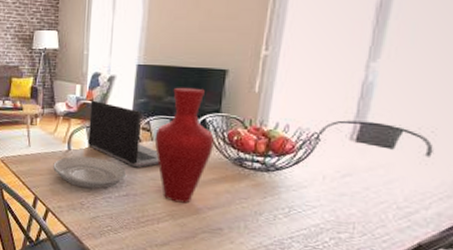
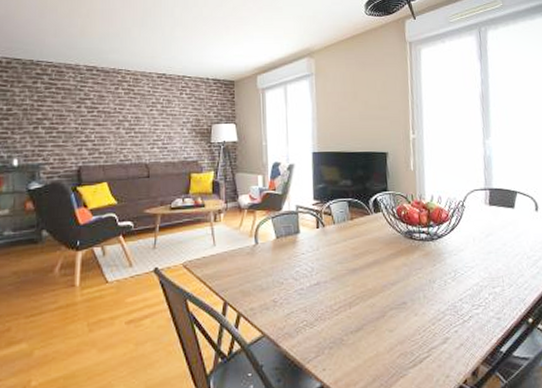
plate: present [53,156,127,189] -> none [241,248,316,284]
laptop computer: present [88,100,159,168] -> none [273,189,343,254]
vase: present [154,87,214,204] -> none [336,170,387,283]

